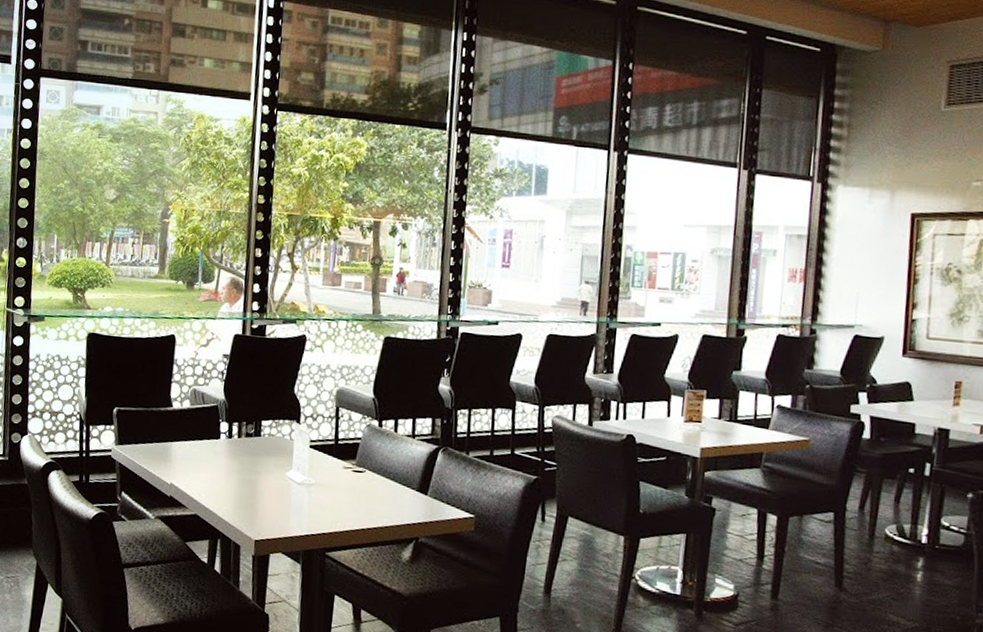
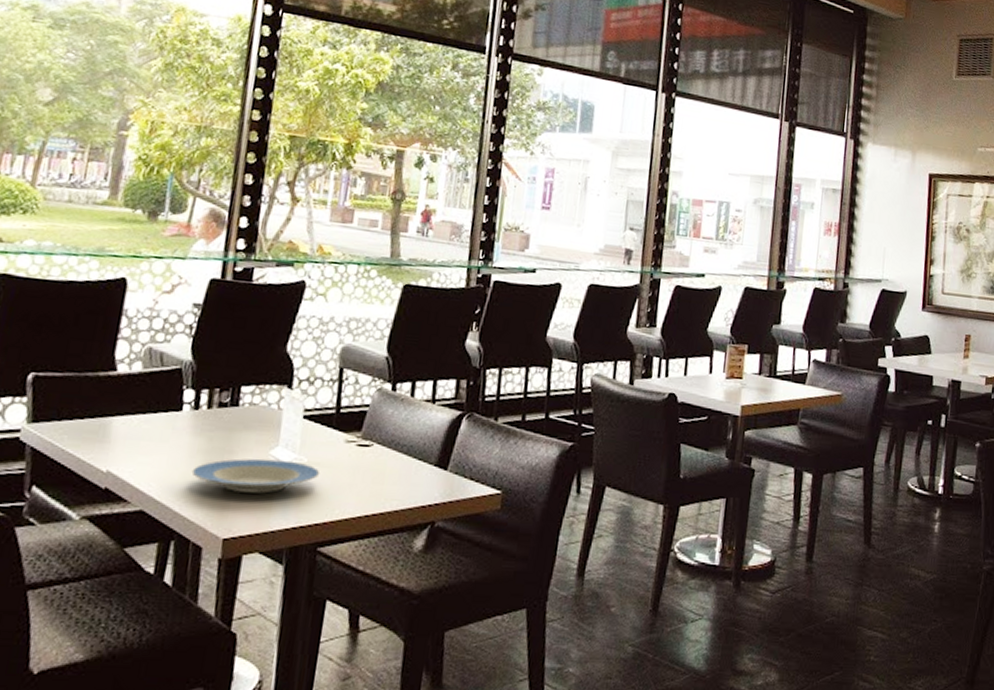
plate: none [229,478,325,507] -> present [191,458,320,494]

